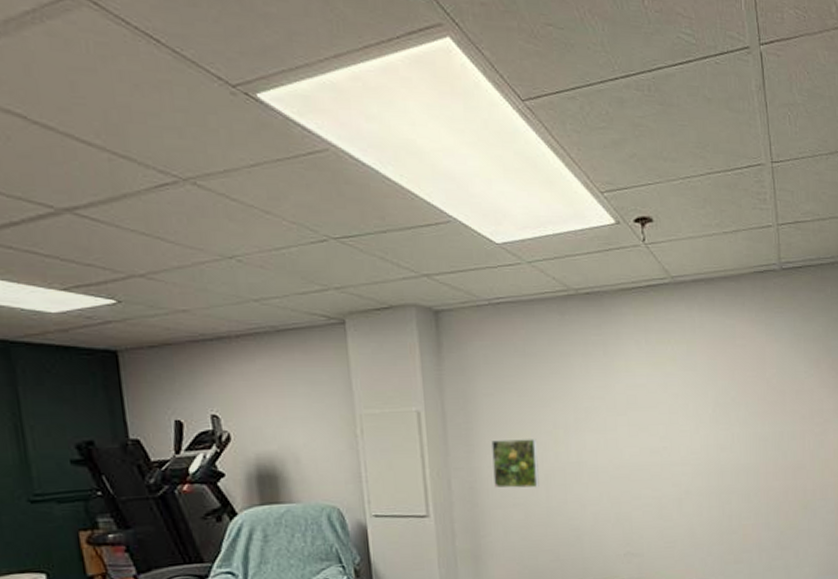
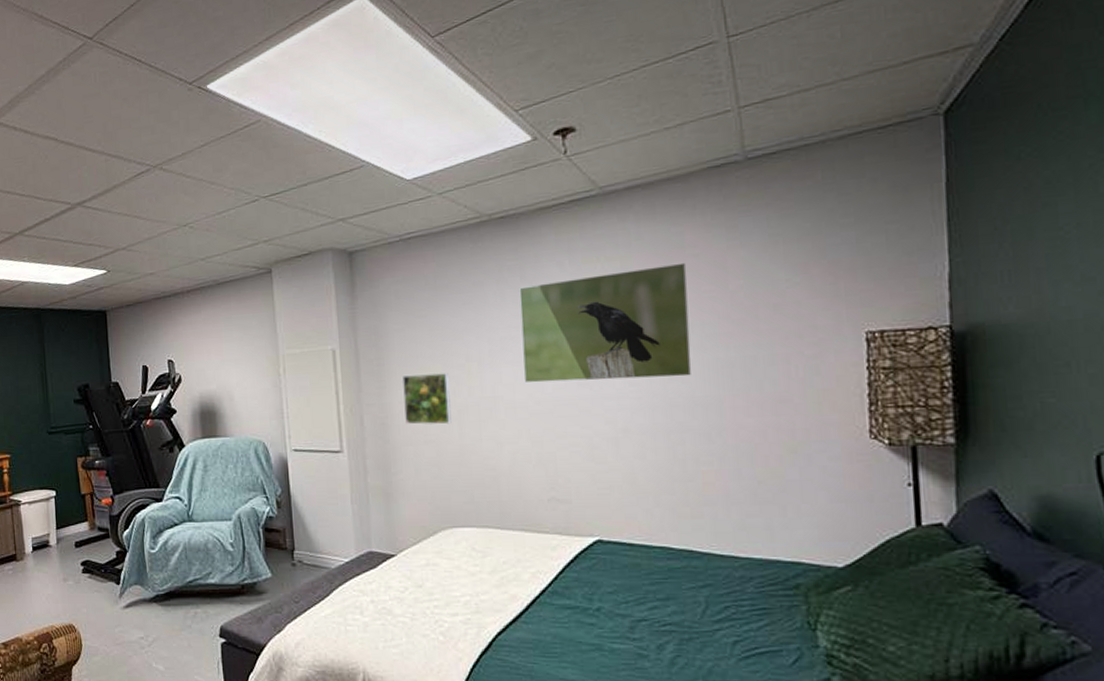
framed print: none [602,351,738,450] -> present [519,262,691,384]

